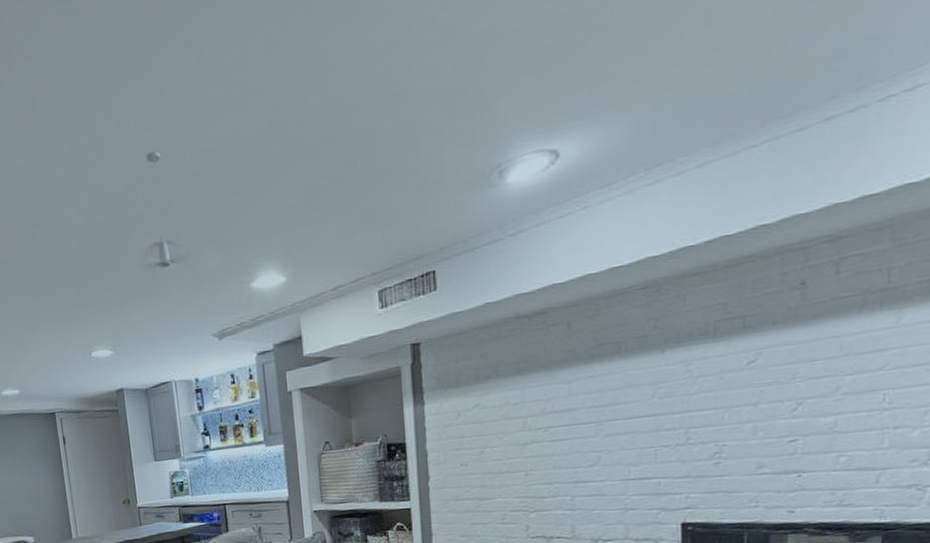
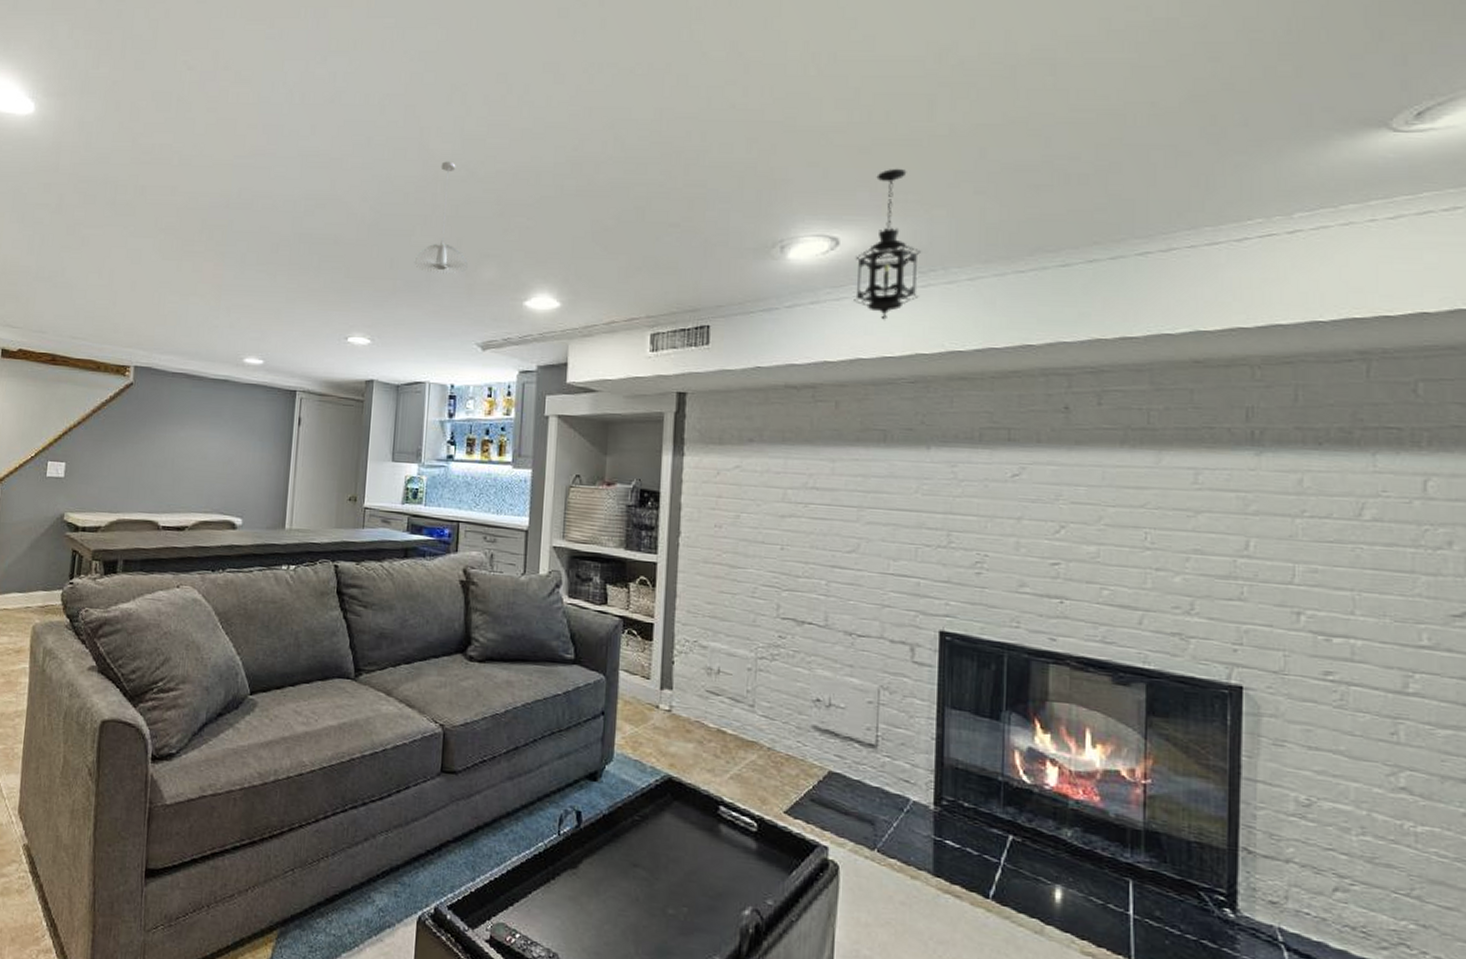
hanging lantern: none [577,56,646,230] -> present [854,168,920,321]

